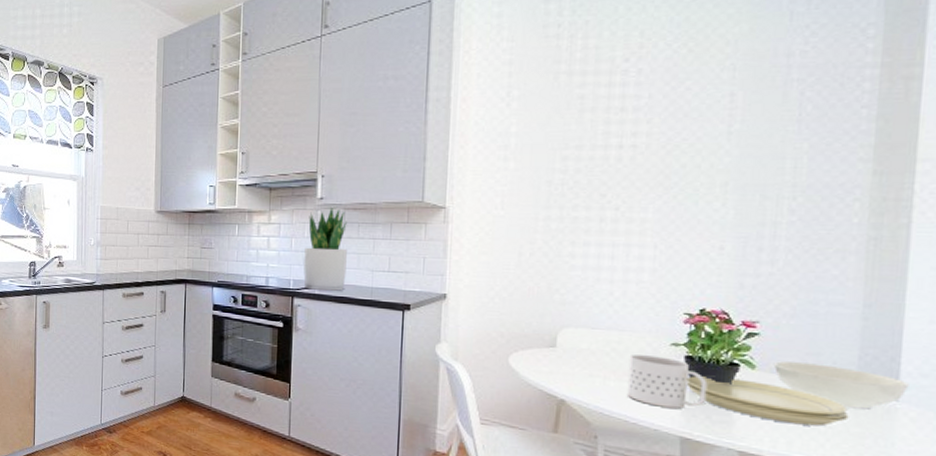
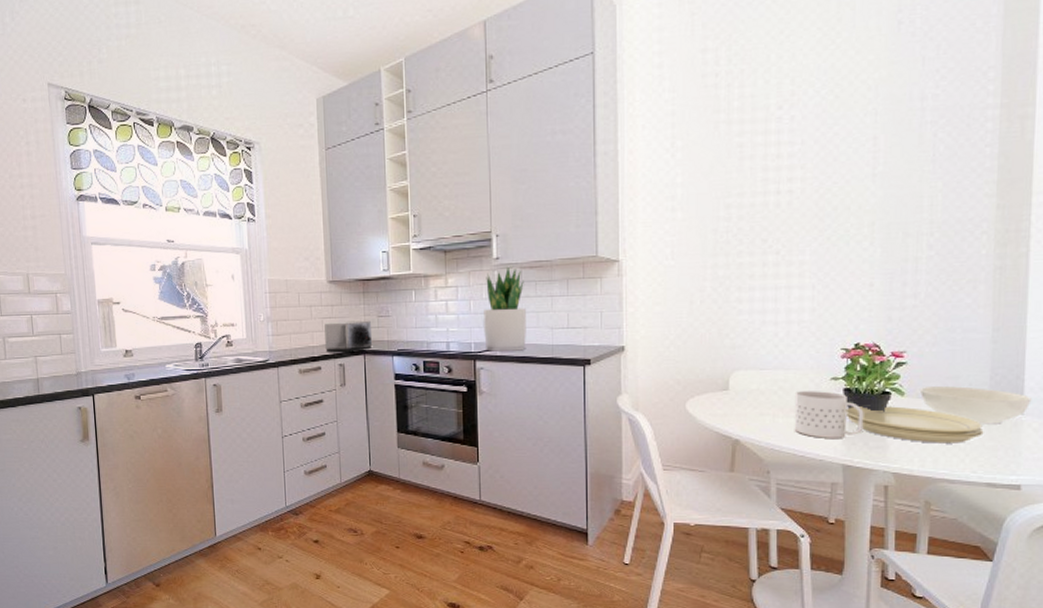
toaster: none [149,250,195,281] -> present [324,320,373,353]

